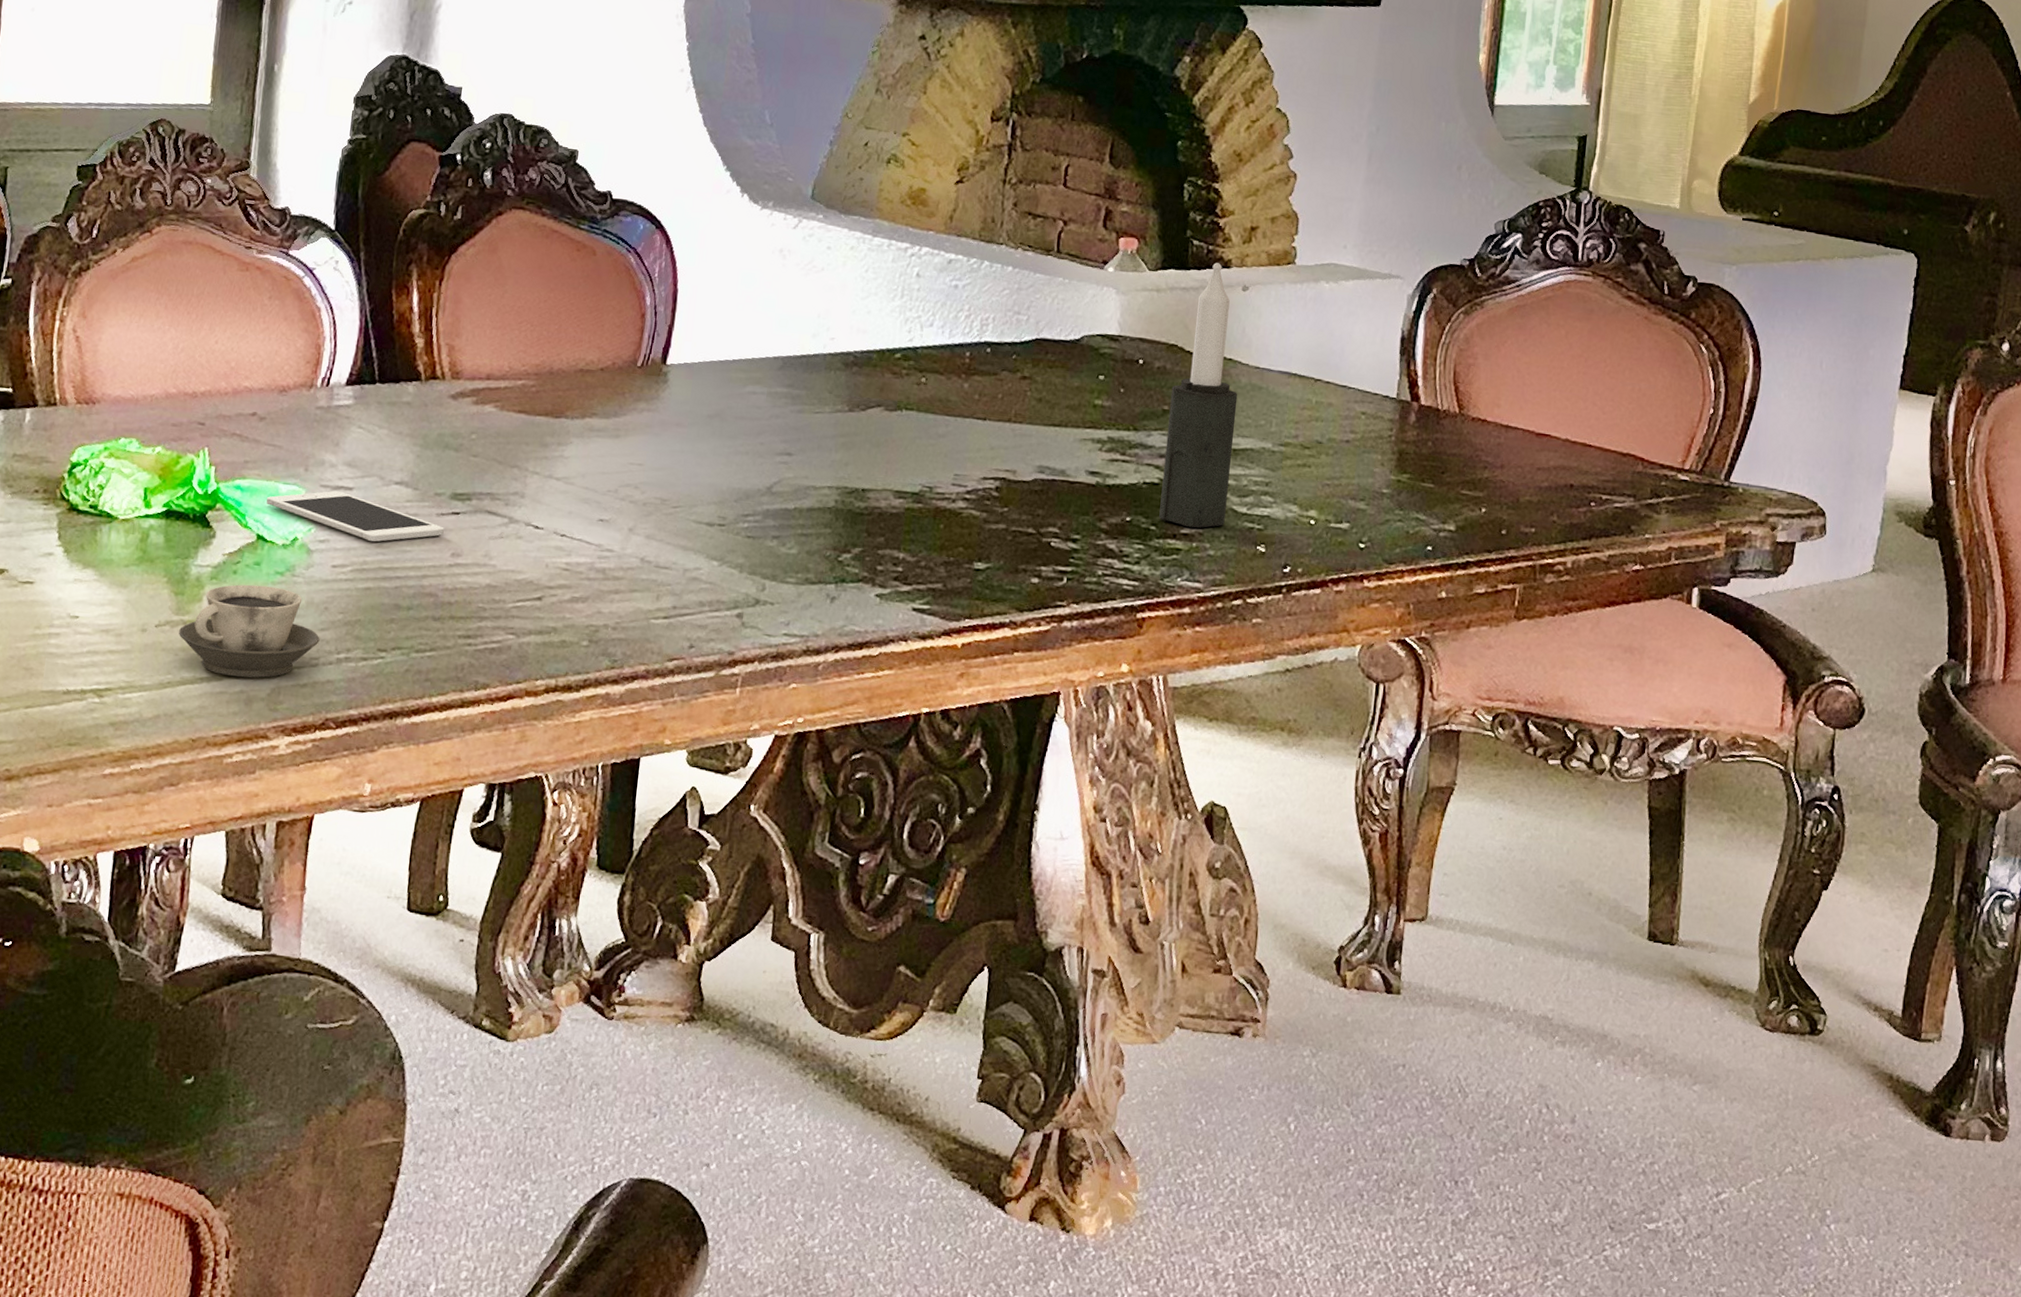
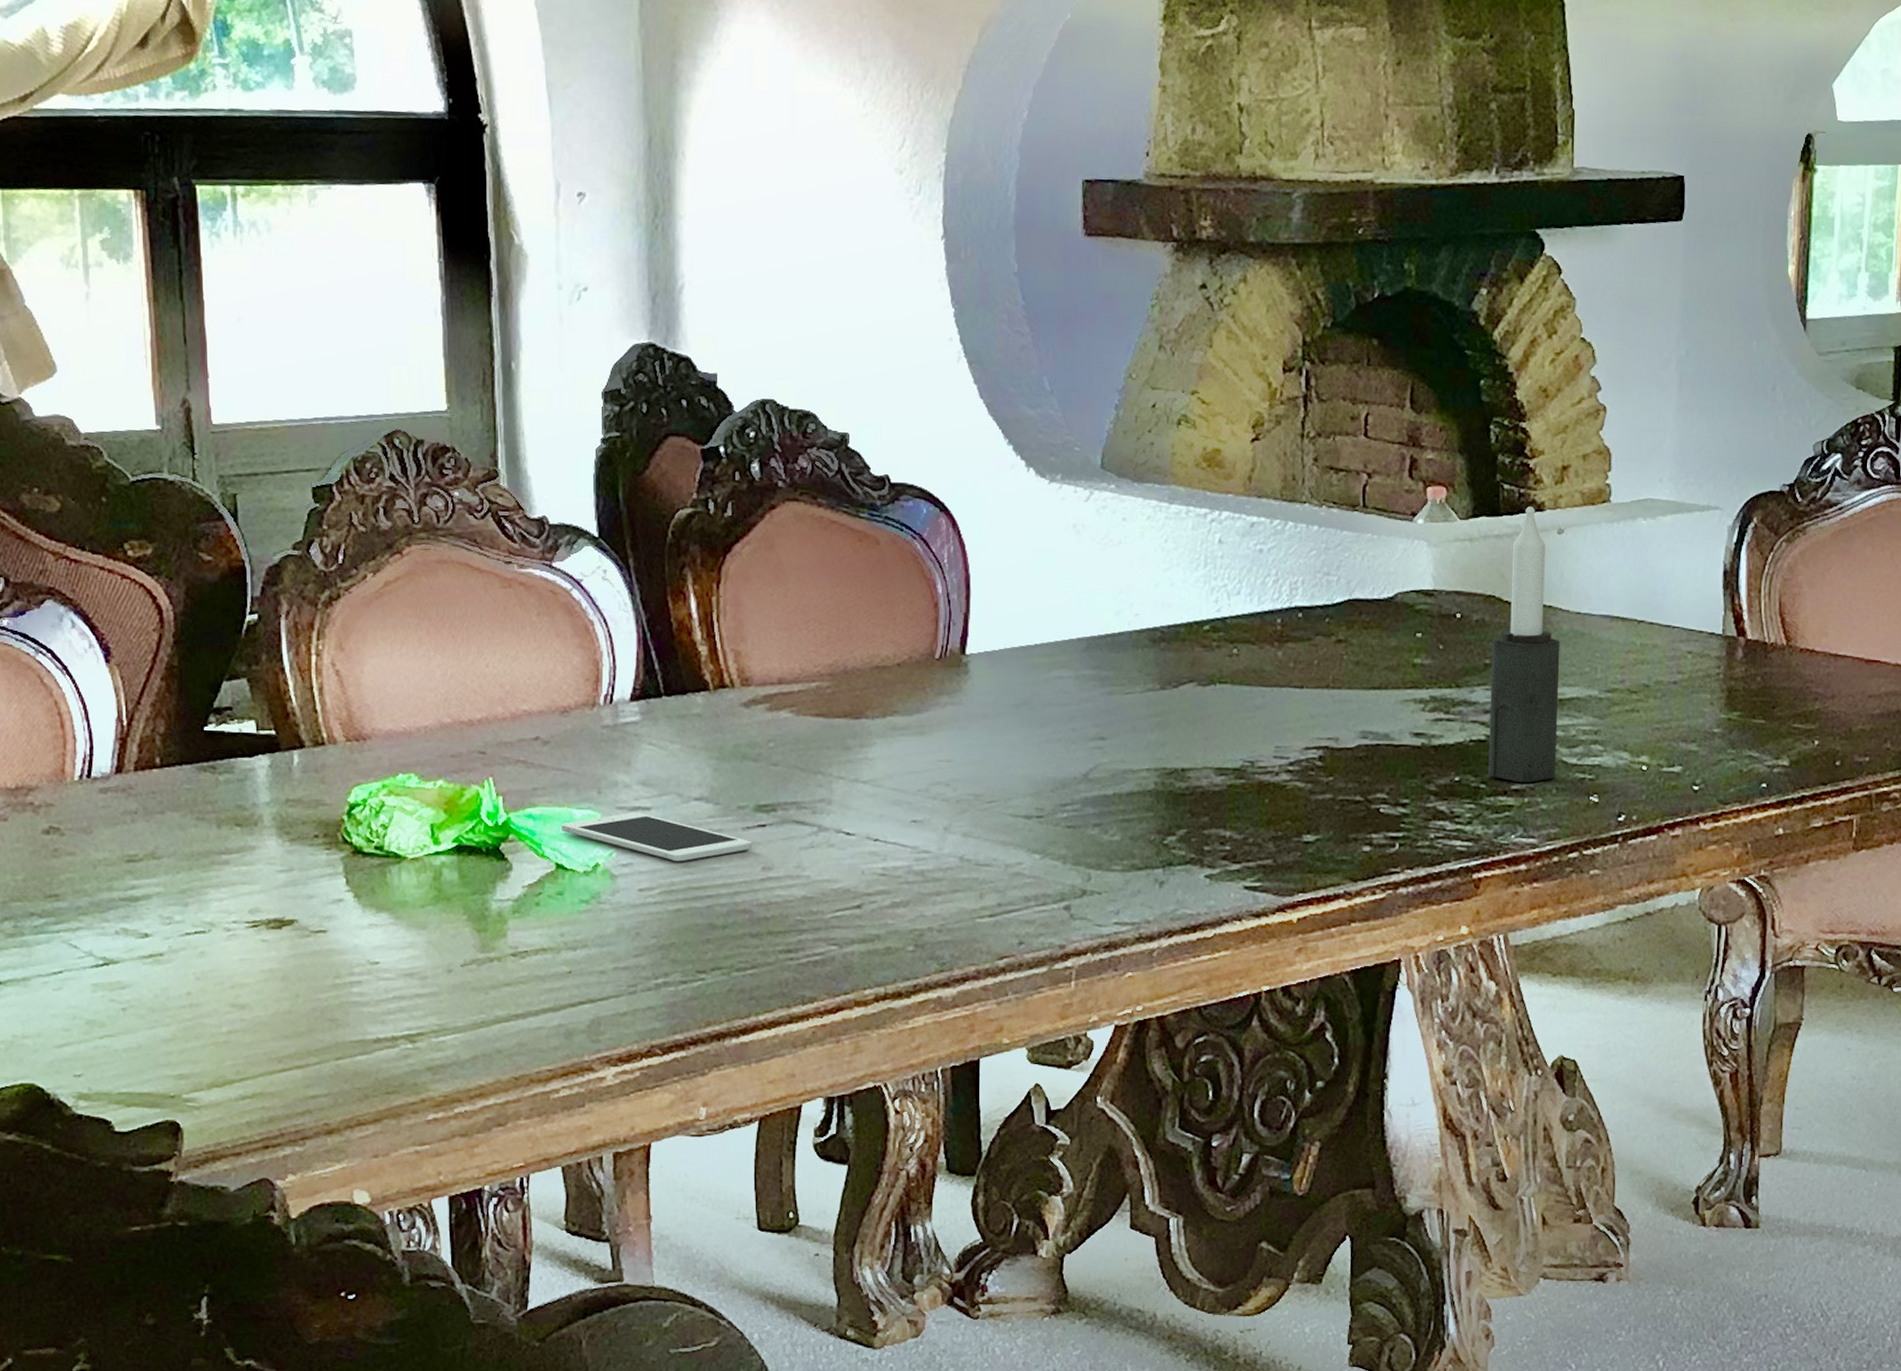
cup: present [179,584,320,678] -> none [487,915,635,1011]

